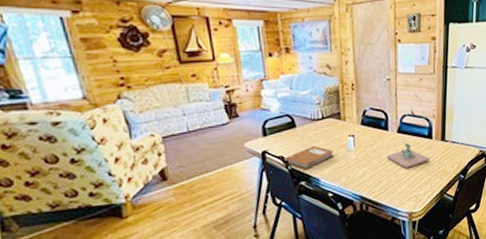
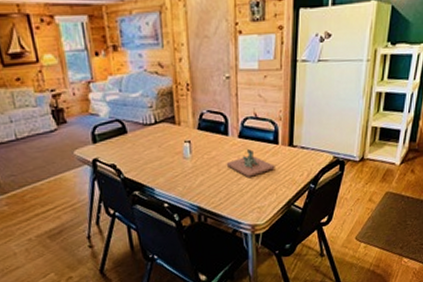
notebook: present [285,146,334,171] -> none [117,153,169,179]

